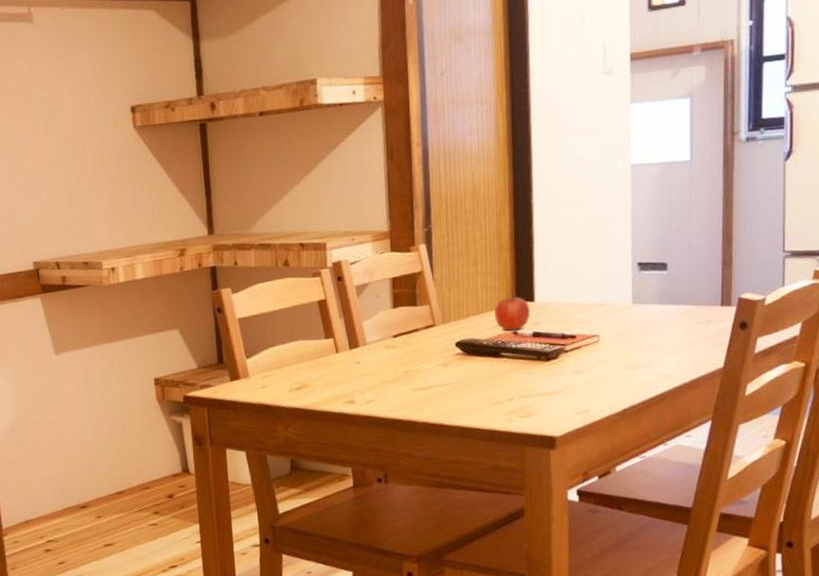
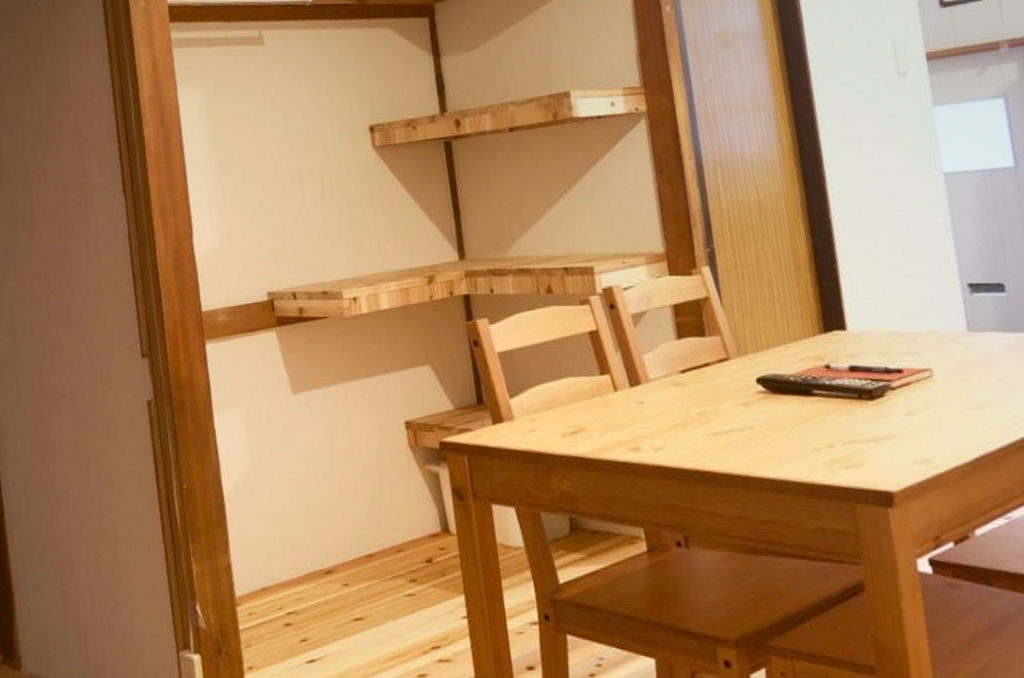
fruit: present [495,294,531,331] -> none [799,321,844,364]

